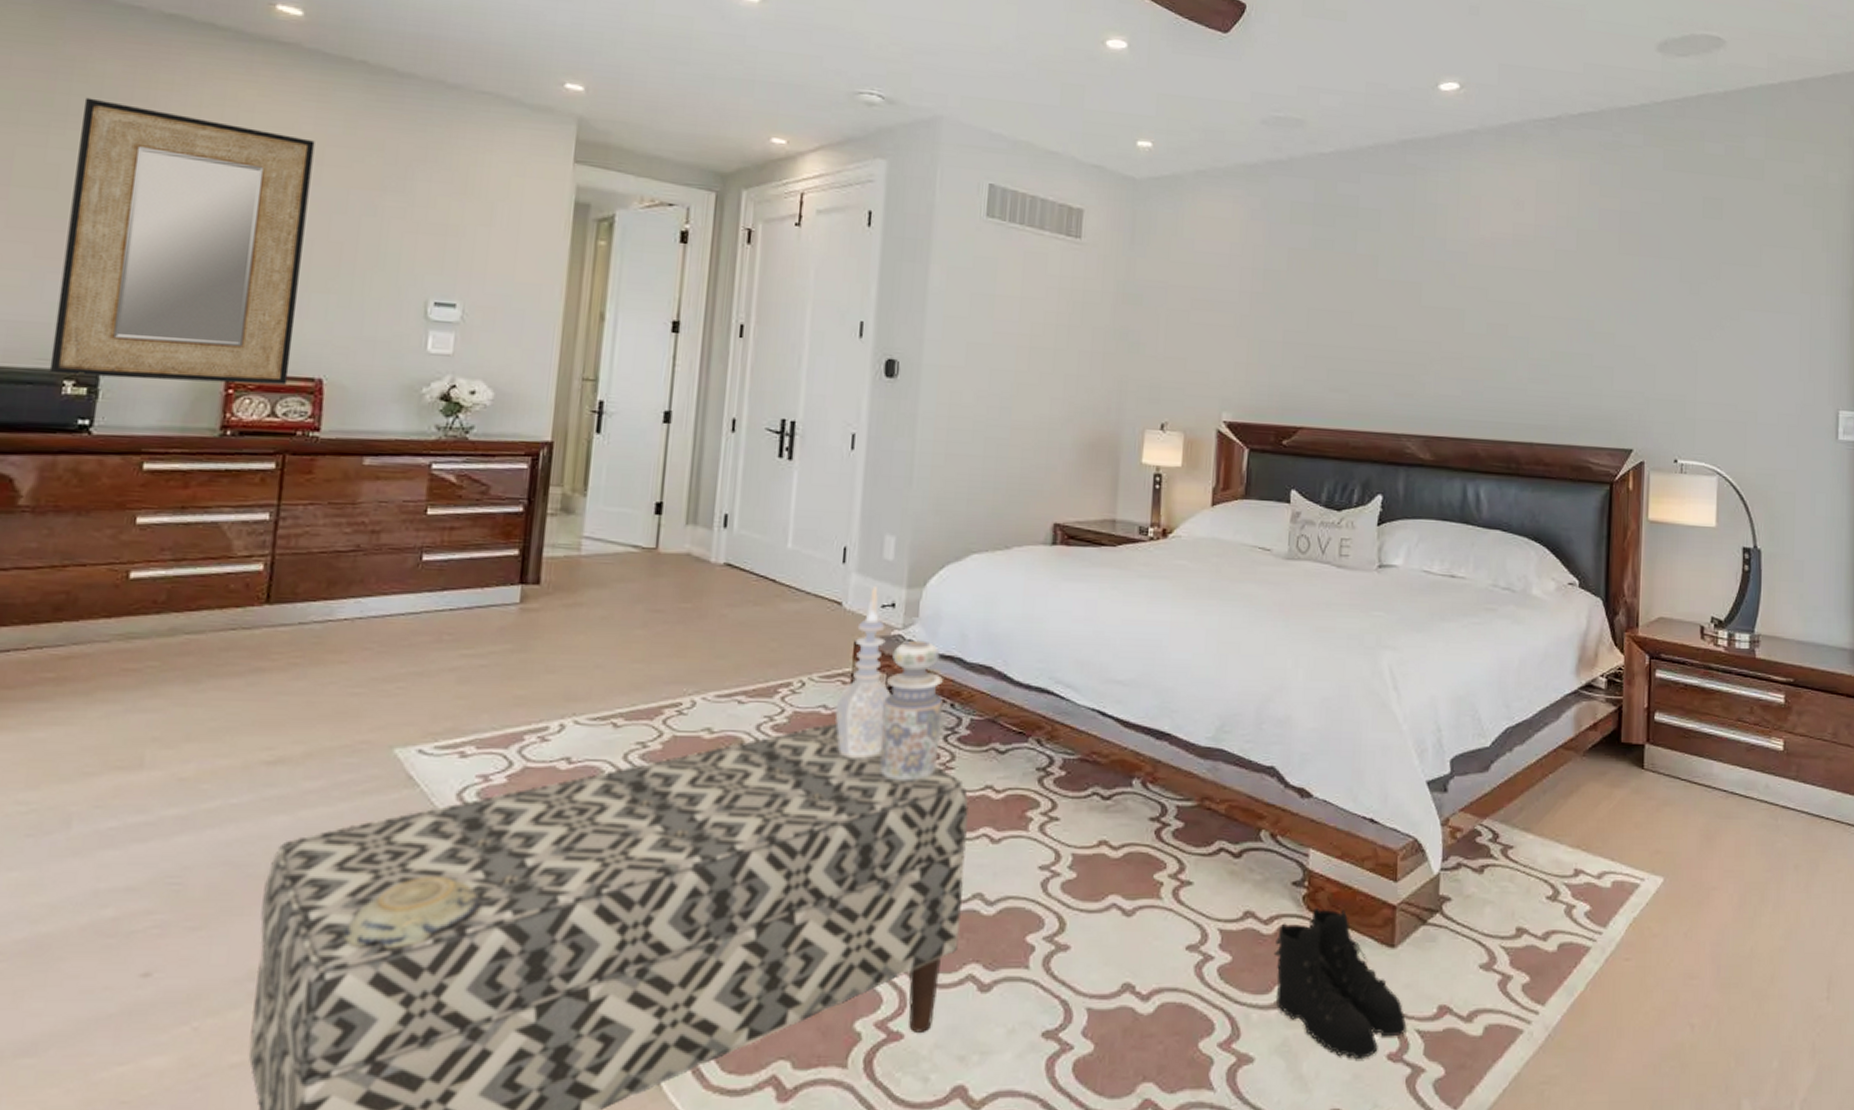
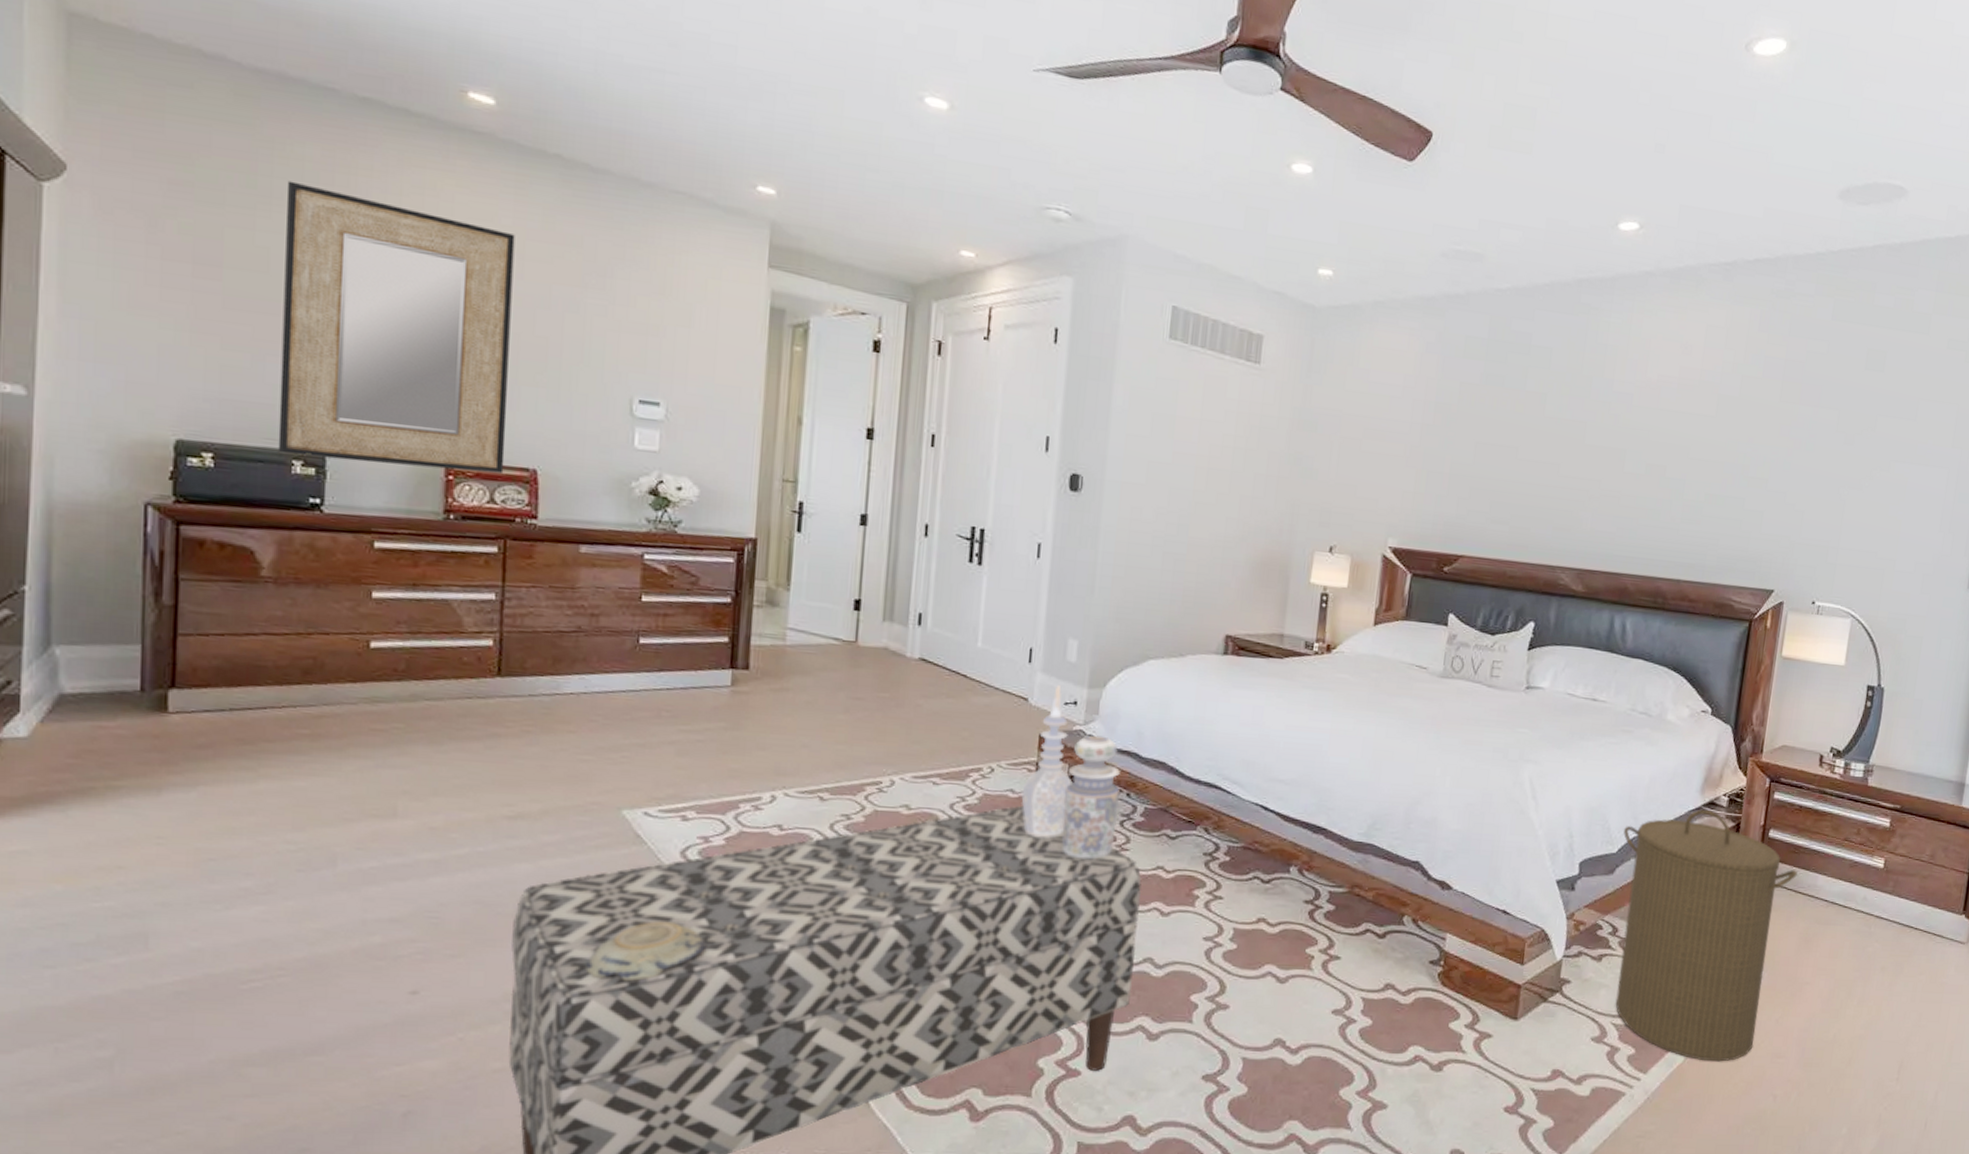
boots: present [1273,907,1407,1059] -> none [1409,983,1523,1110]
laundry hamper: none [1495,692,1690,987] -> present [1615,809,1798,1062]

